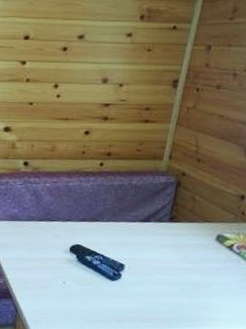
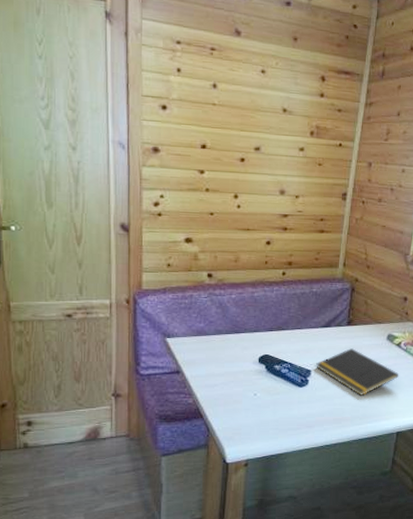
notepad: none [130,246,229,298] -> present [316,348,399,397]

